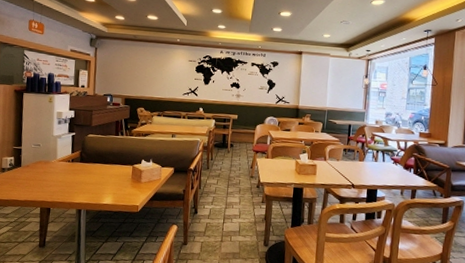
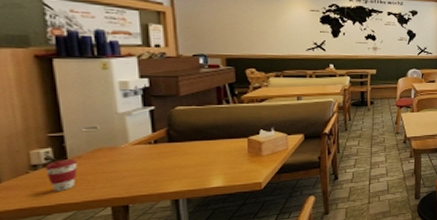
coffee cup: none [8,166,26,190] -> present [45,159,78,191]

